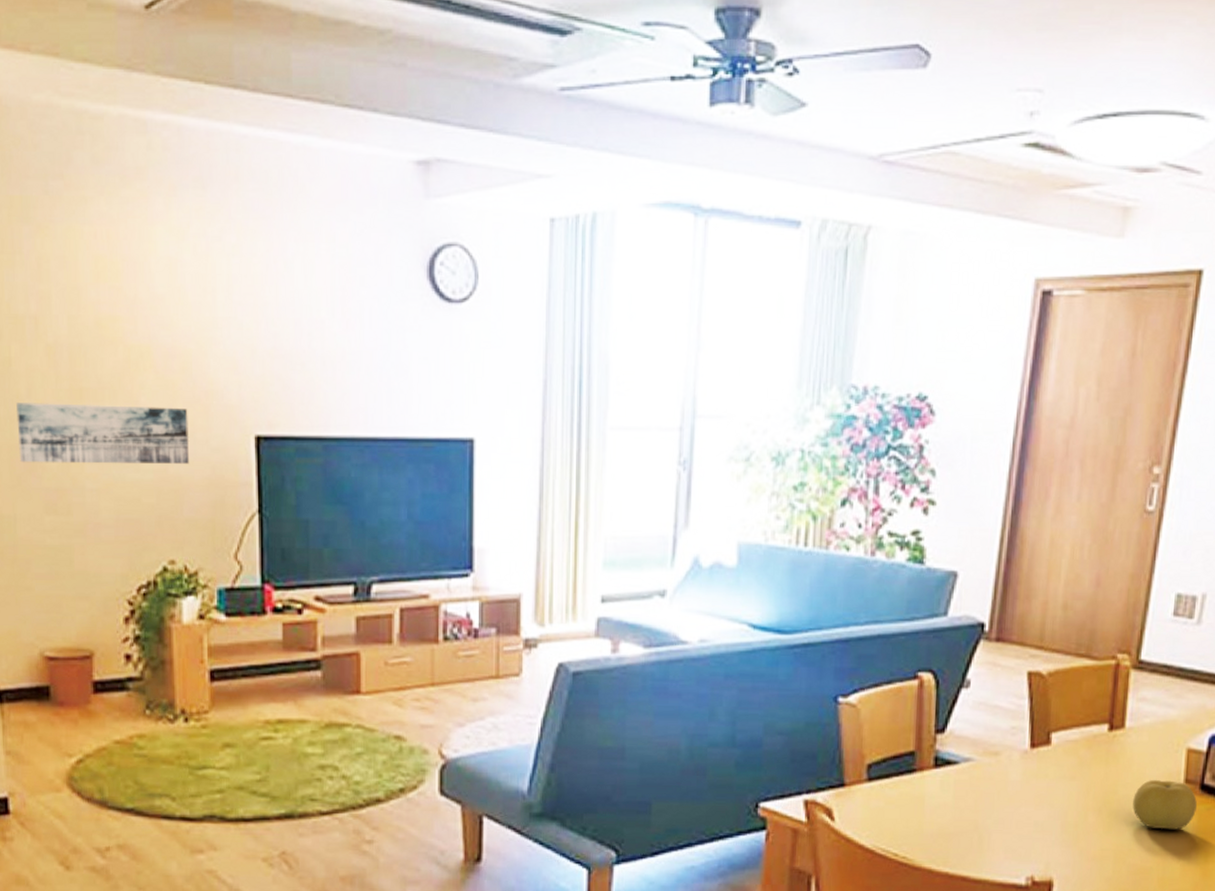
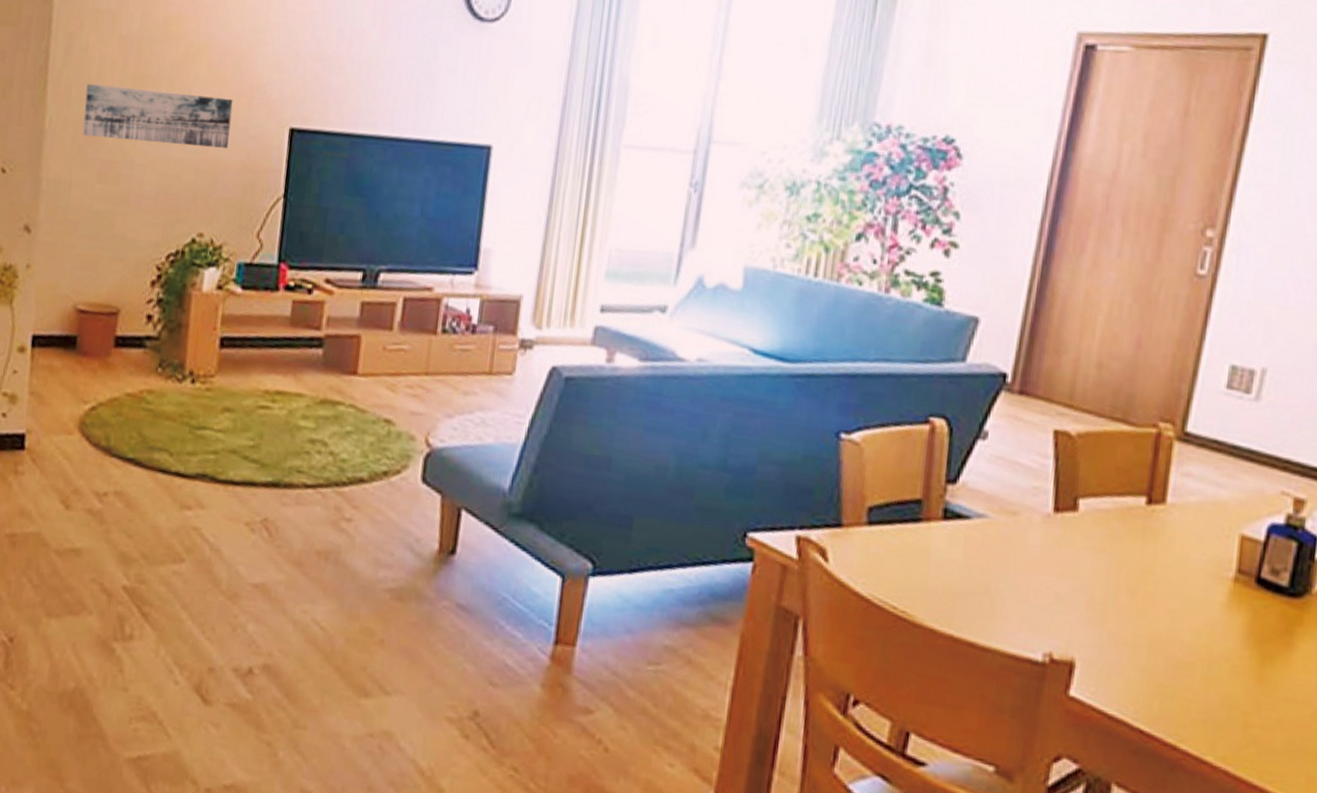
fruit: present [1133,779,1197,830] -> none [1173,564,1252,625]

